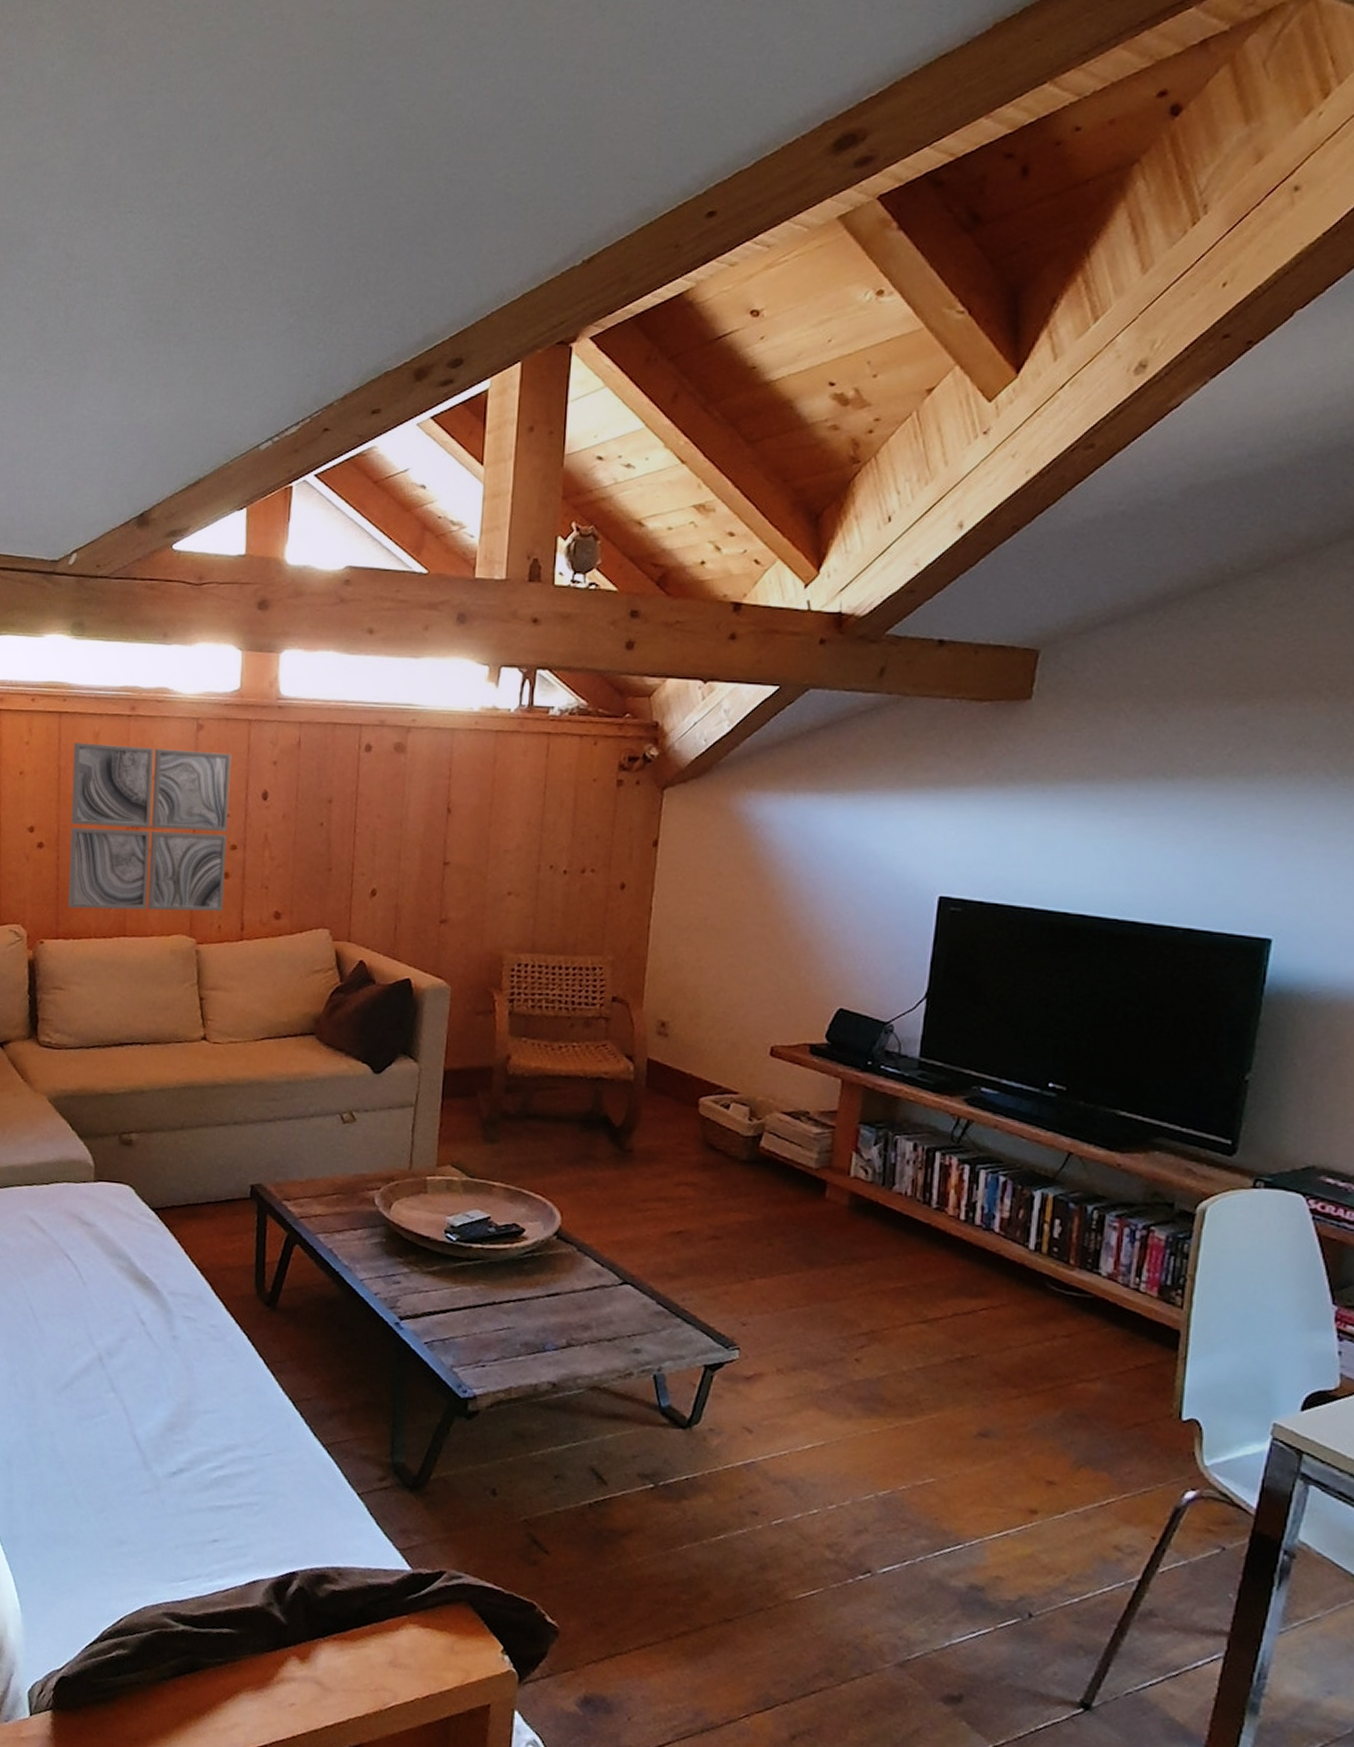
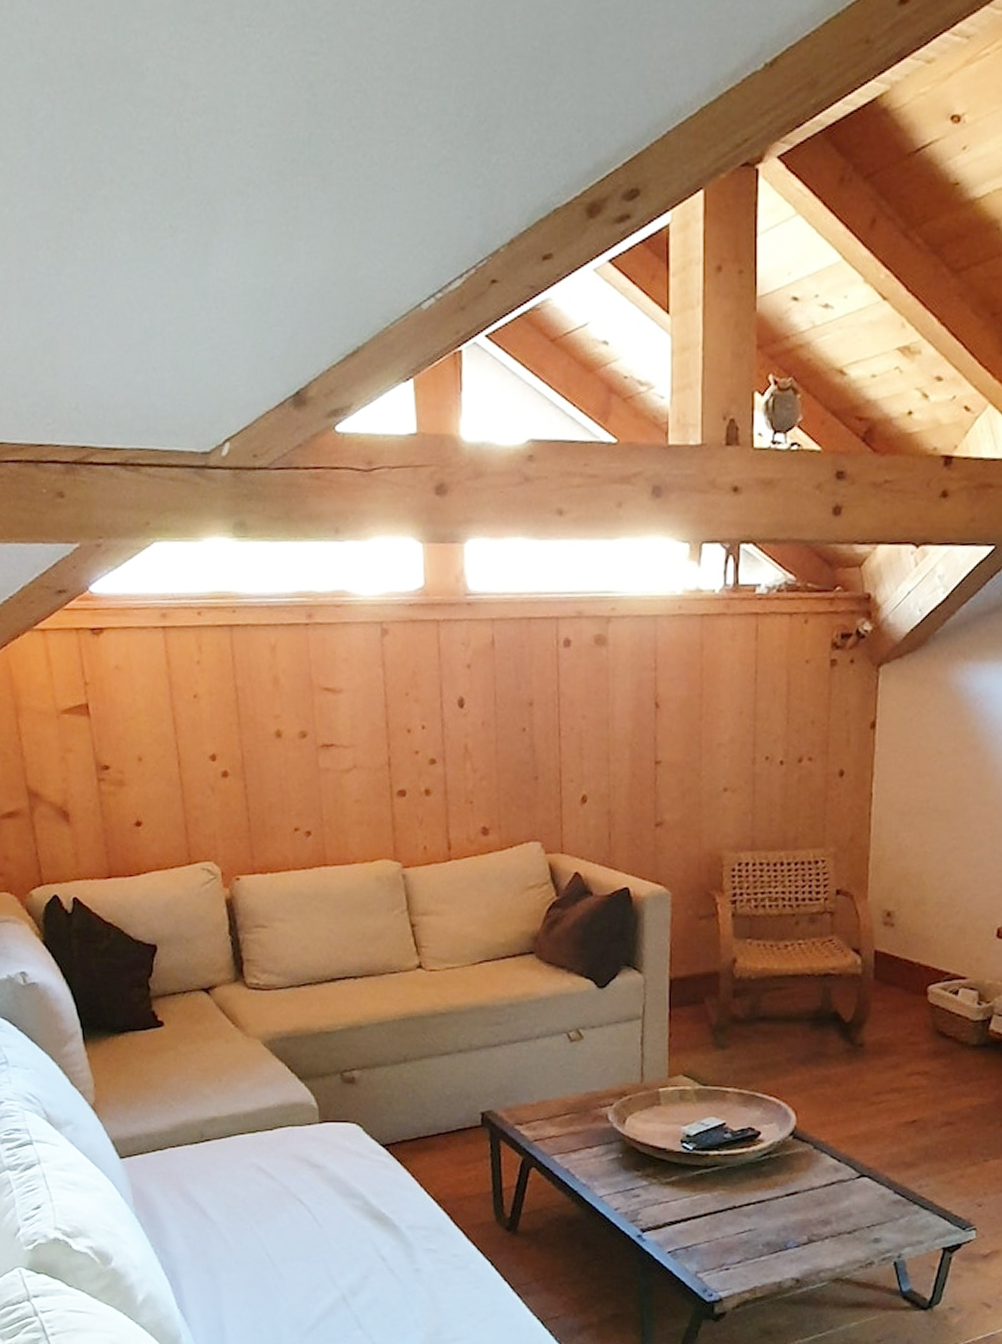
wall art: present [68,743,232,912] -> none [250,658,427,840]

